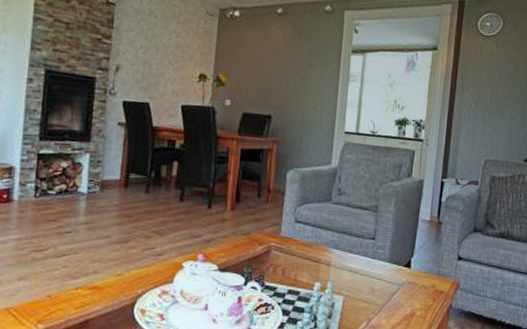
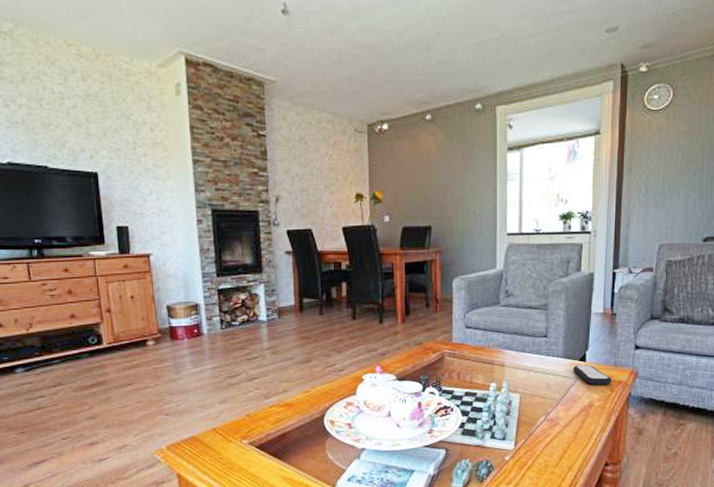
remote control: none [398,271,435,295] -> present [573,365,612,386]

